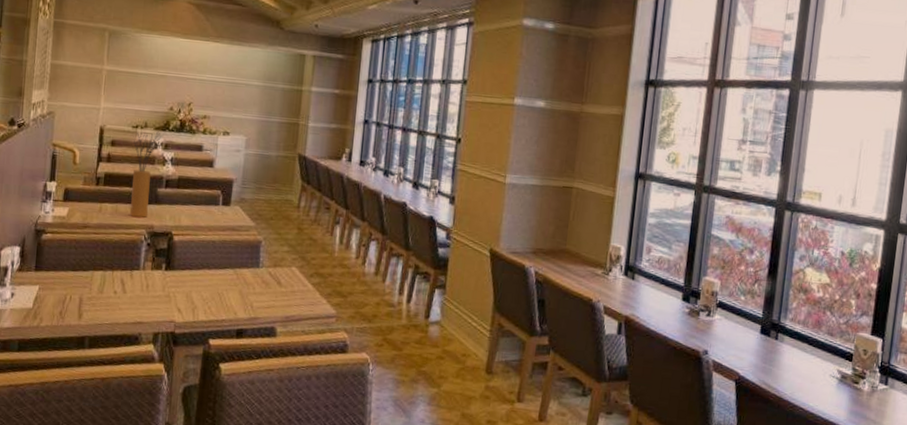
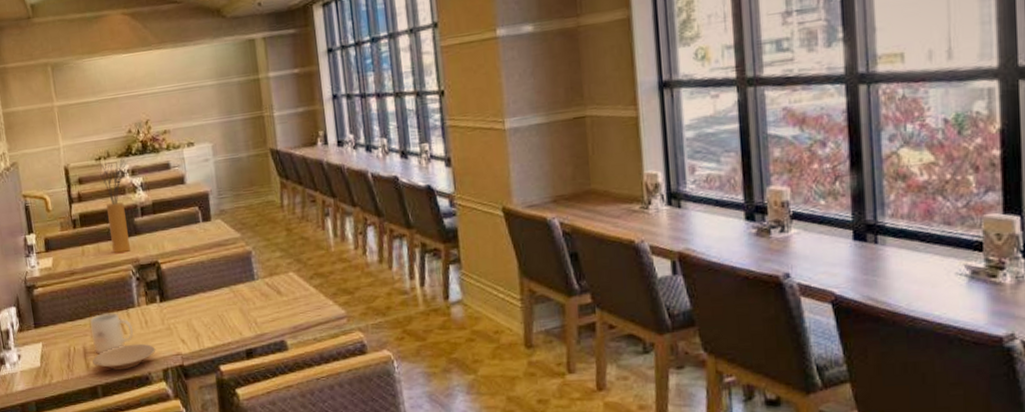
saucer: none [86,303,151,327] -> present [92,343,156,371]
mug: none [90,270,134,308] -> present [89,312,134,354]

